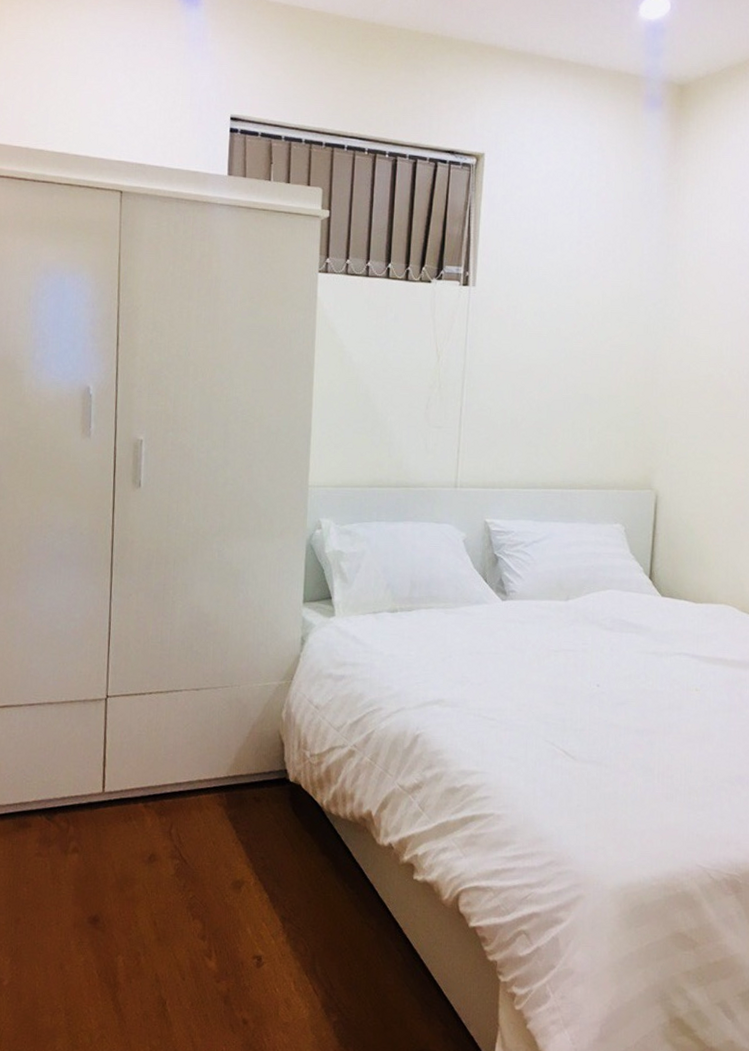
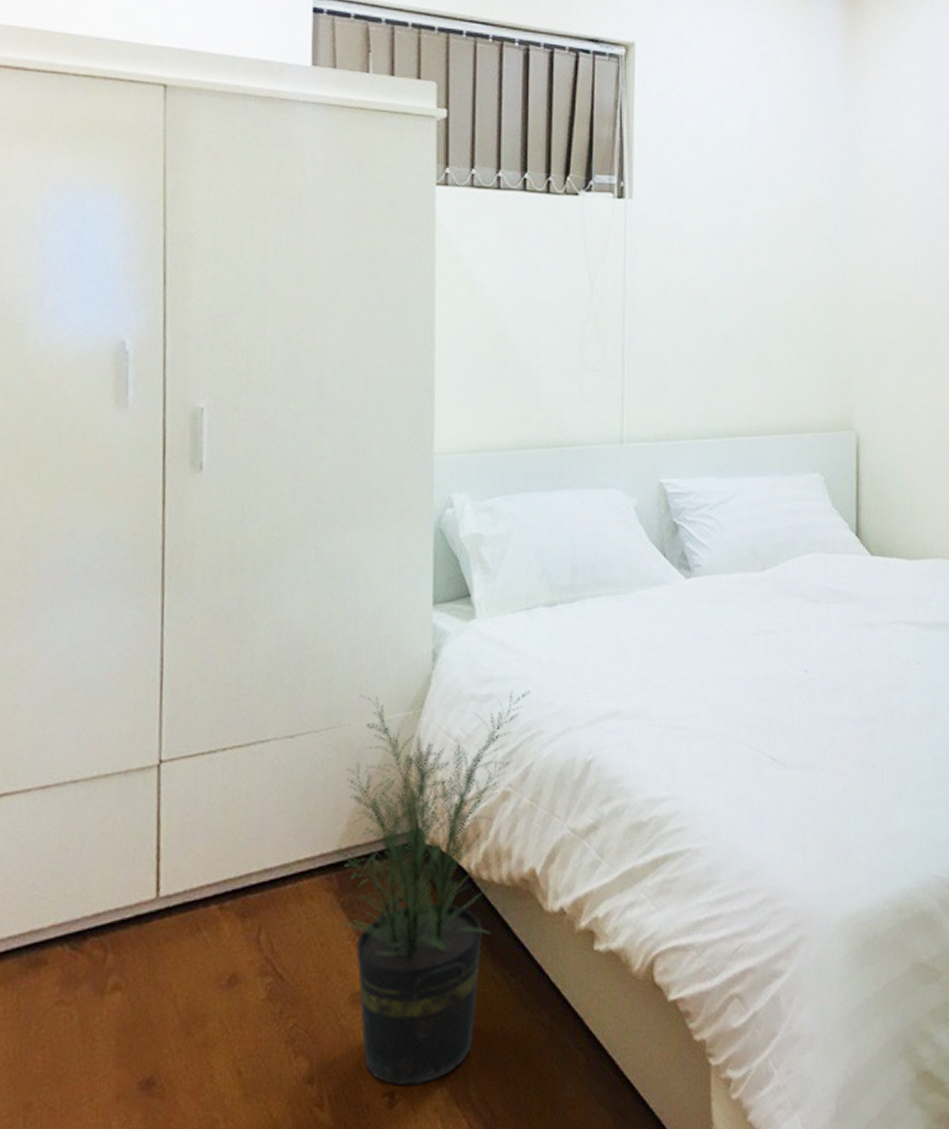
potted plant: none [226,665,374,954] -> present [337,690,531,1086]

